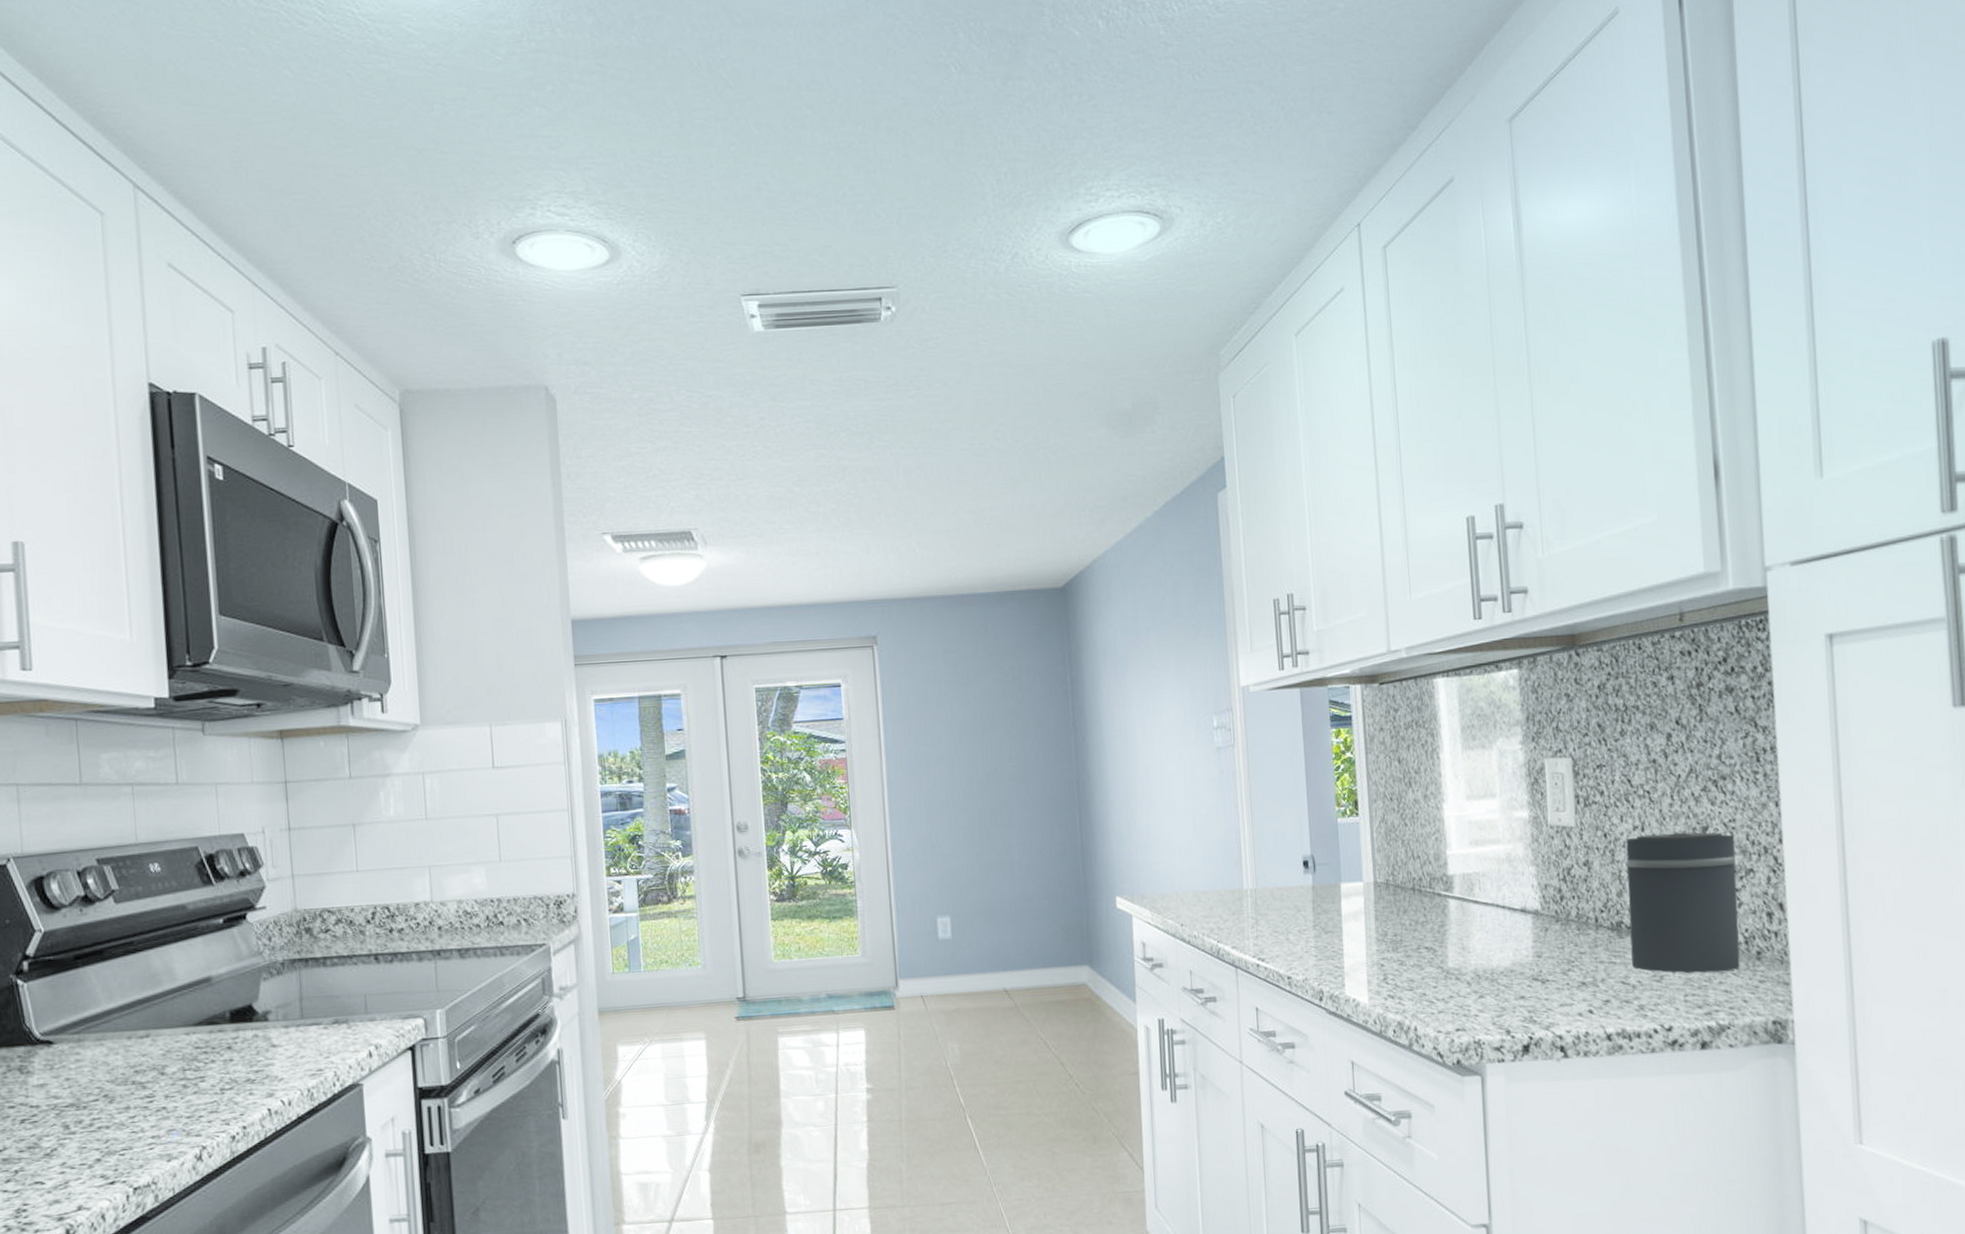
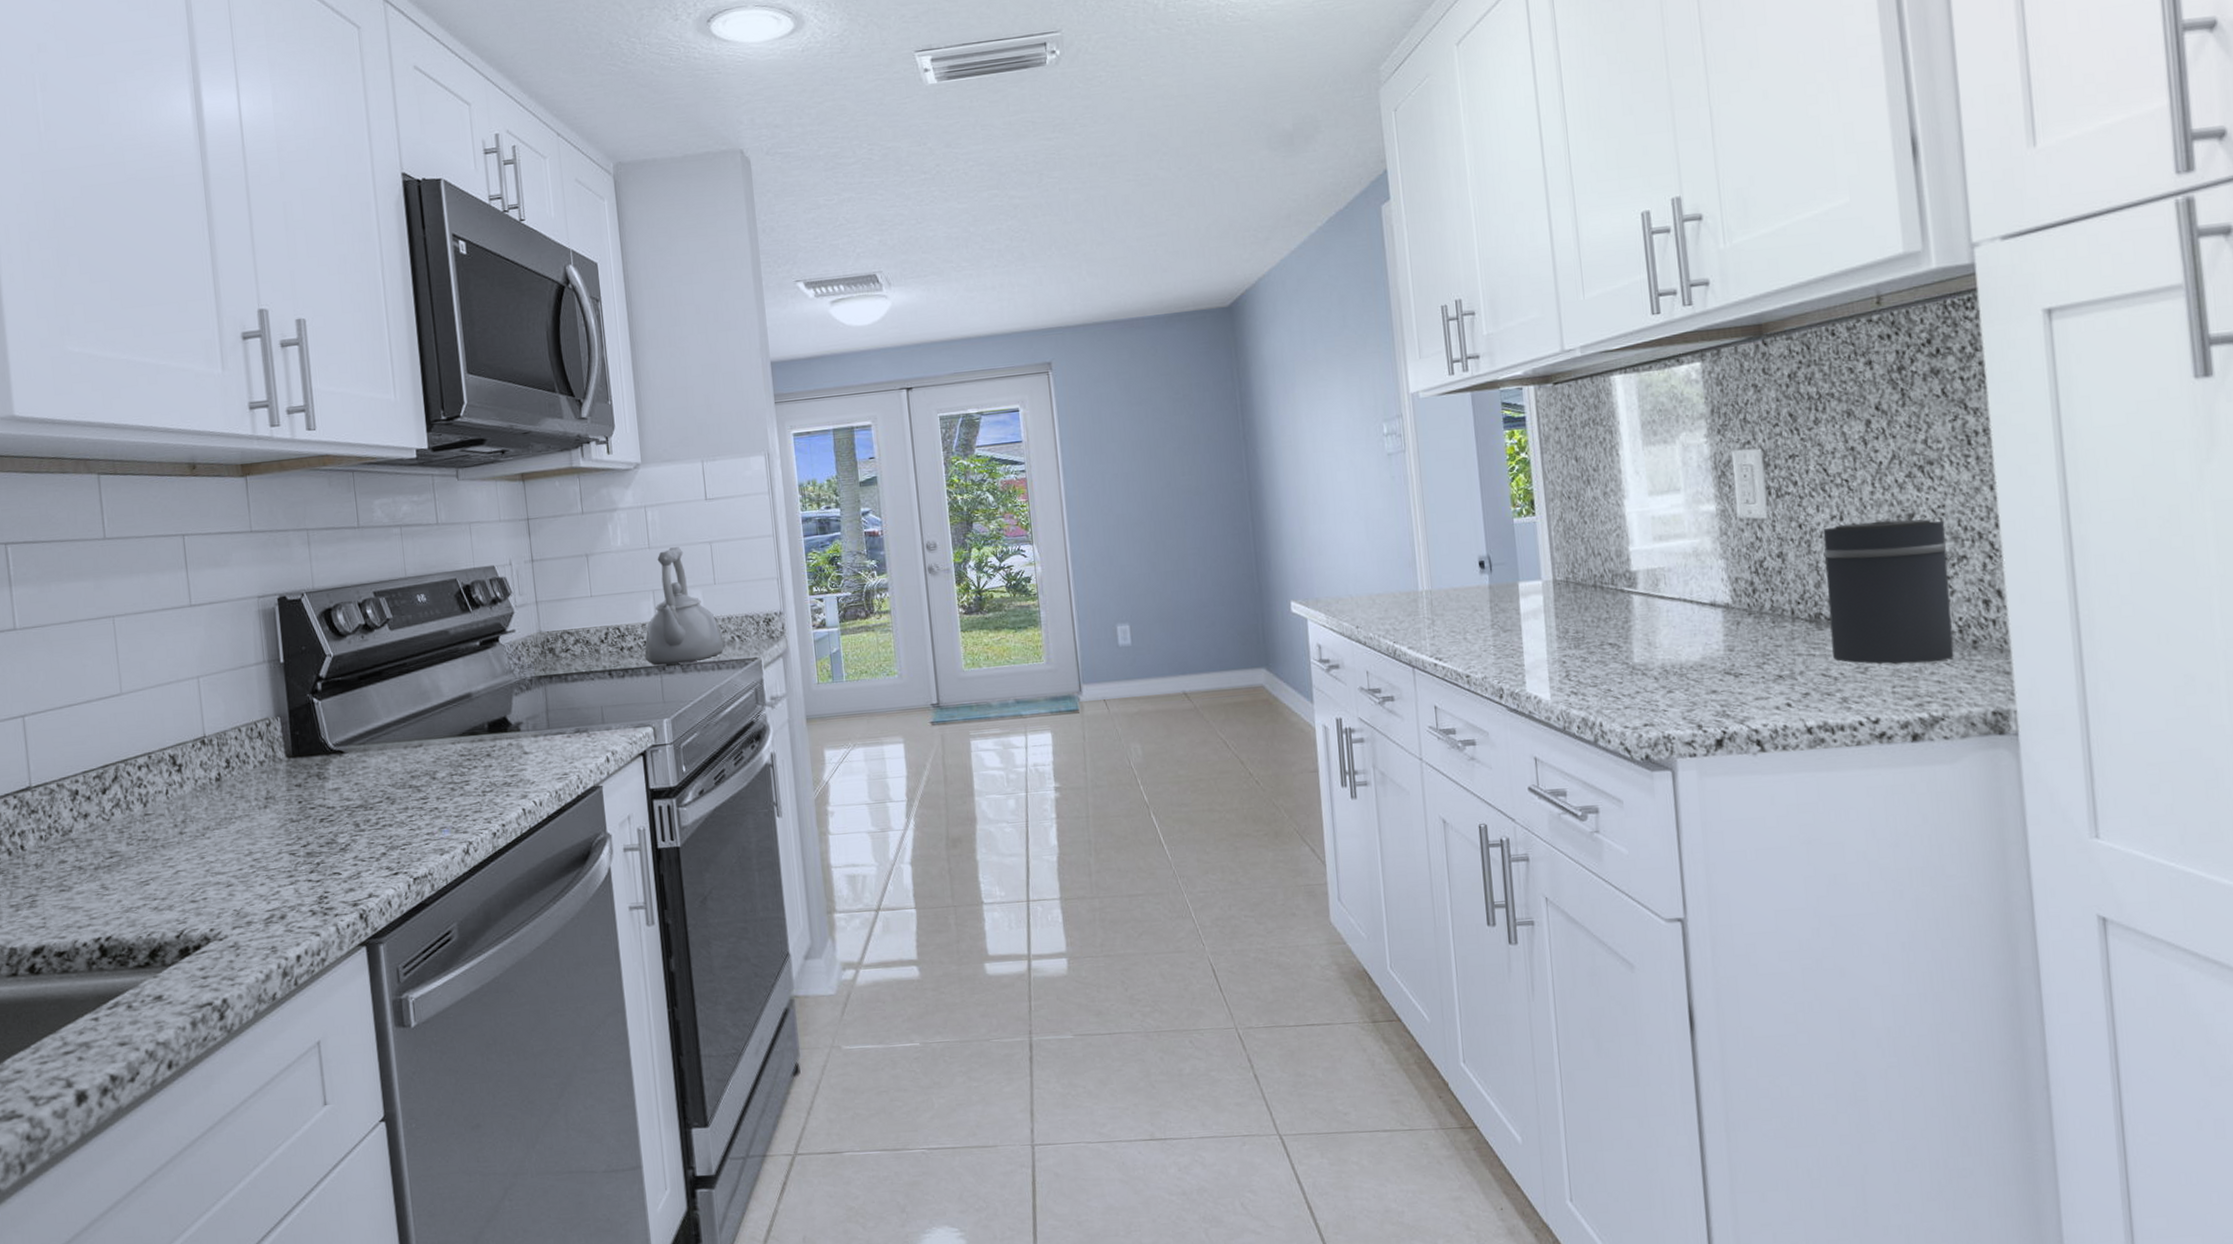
kettle: none [417,818,510,950] -> present [645,546,726,666]

